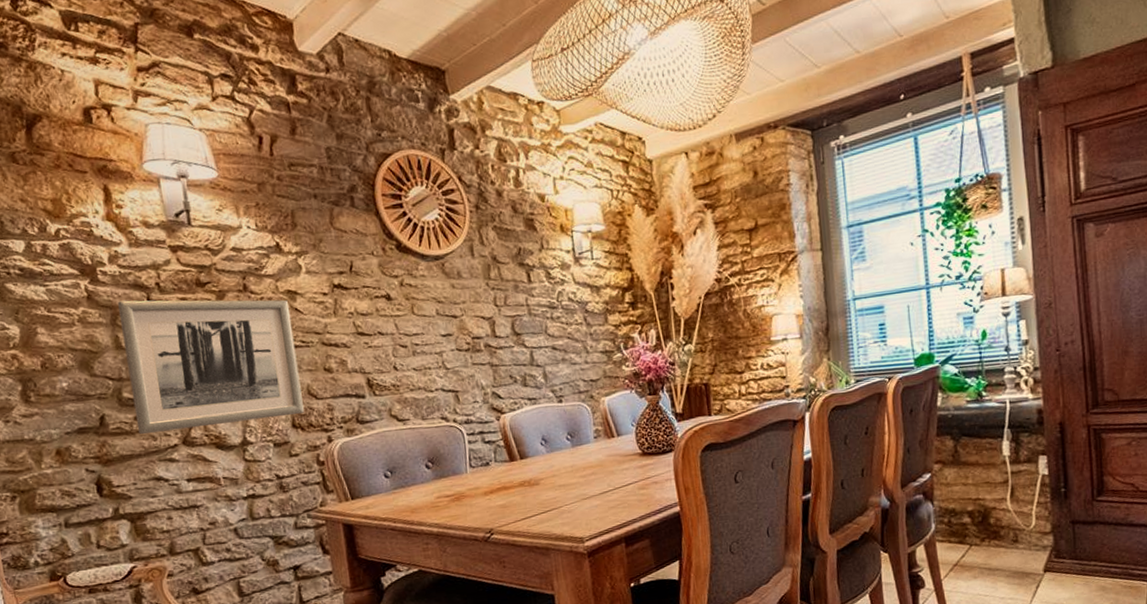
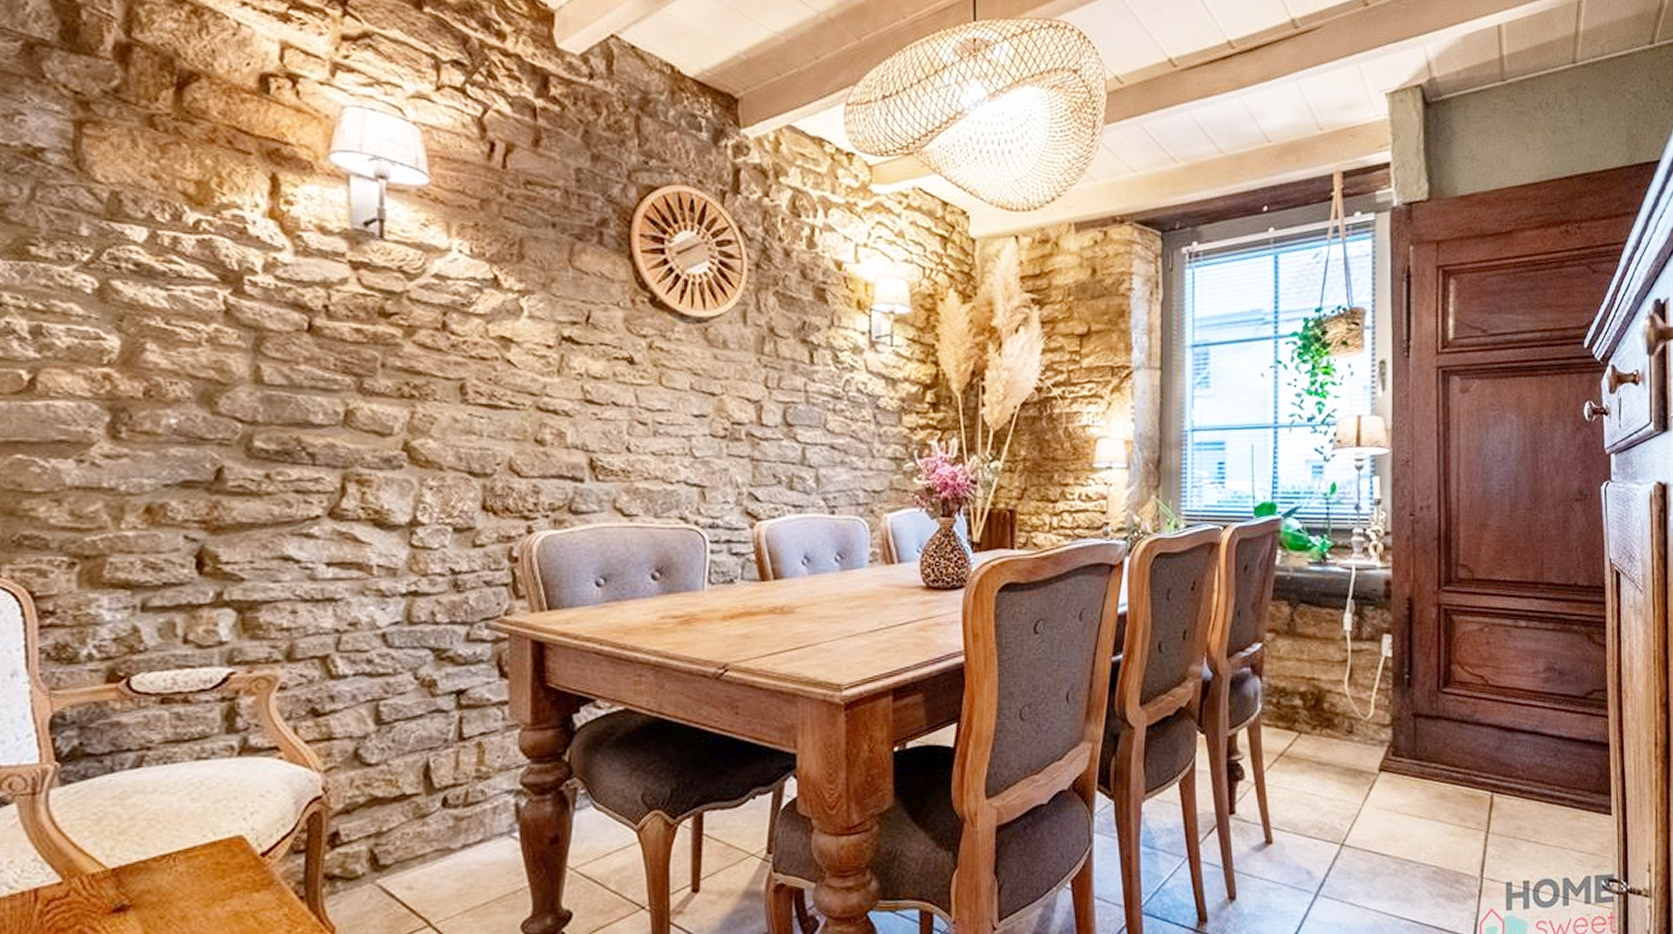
wall art: present [118,299,304,434] -> none [267,322,500,497]

